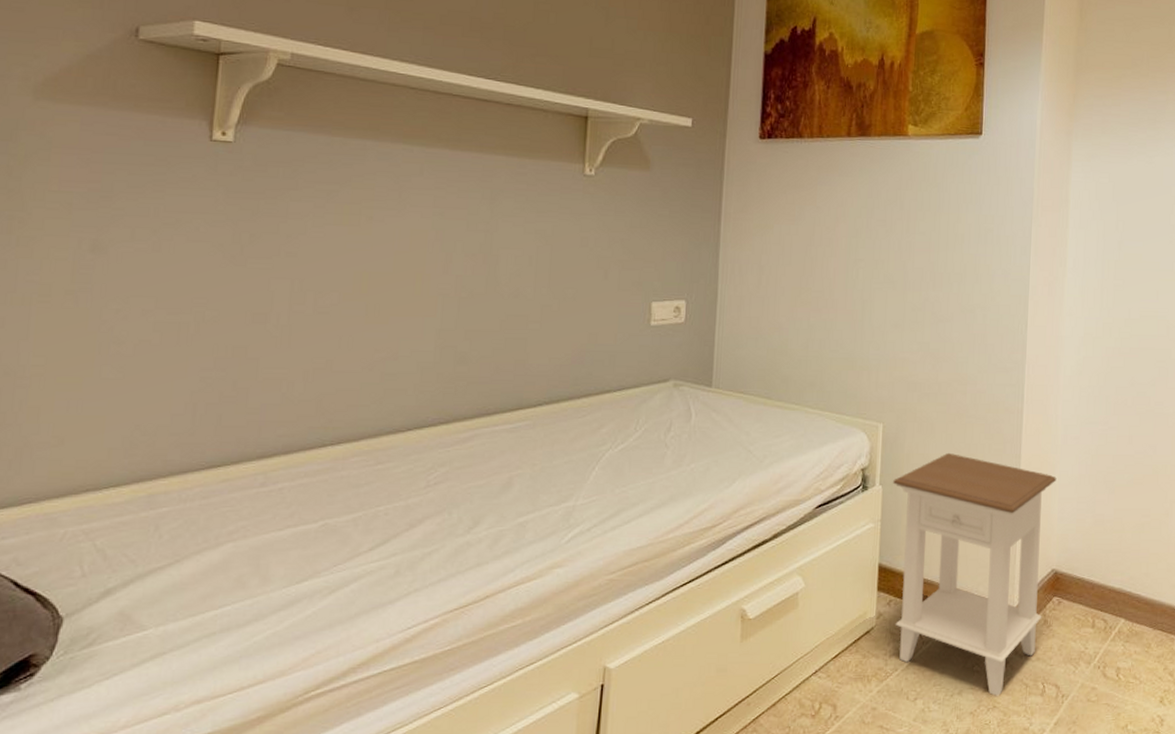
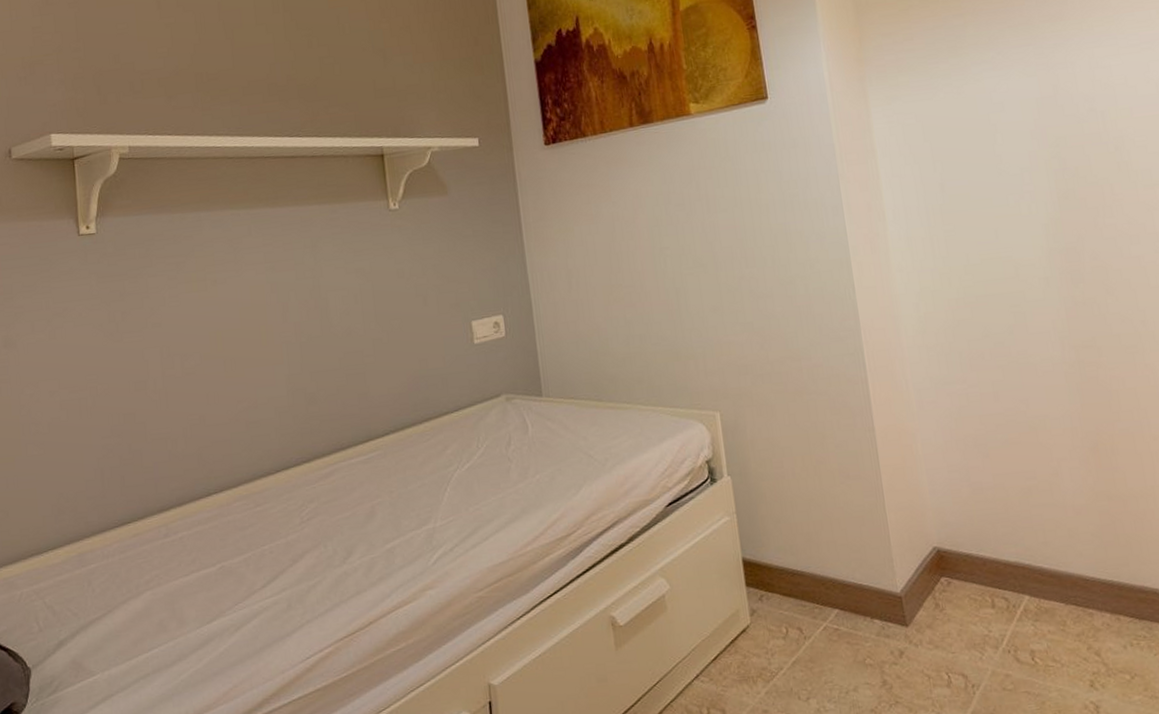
nightstand: present [893,452,1057,697] -> none [741,433,933,692]

